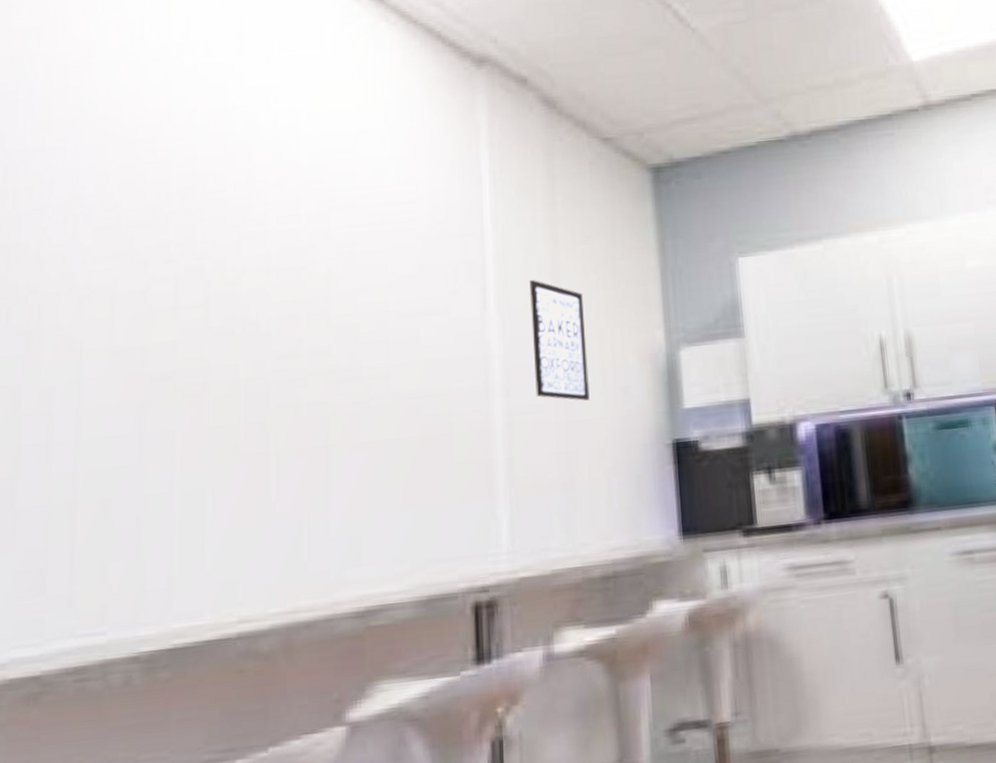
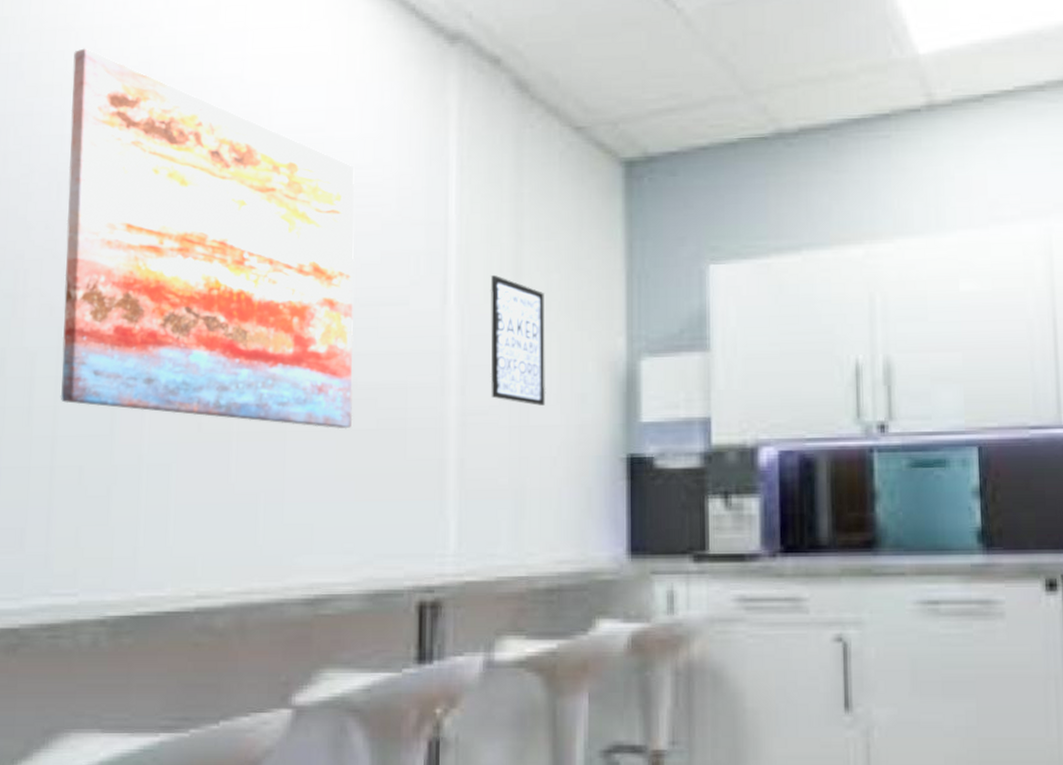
wall art: none [81,83,397,440] -> present [60,48,355,429]

